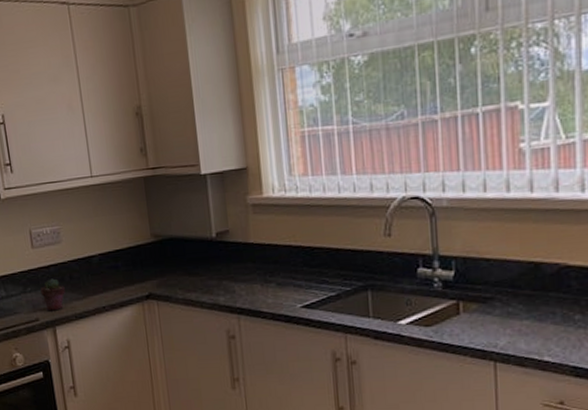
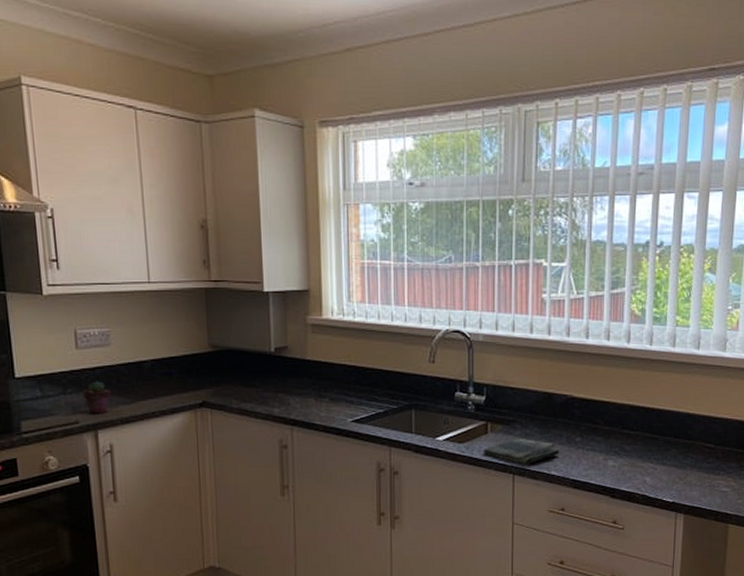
dish towel: none [455,318,554,351] -> present [483,438,560,466]

